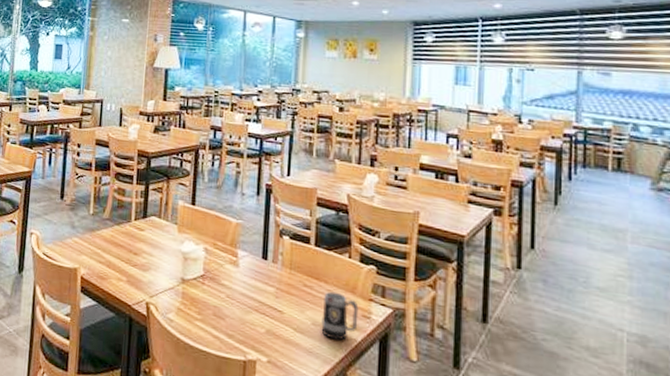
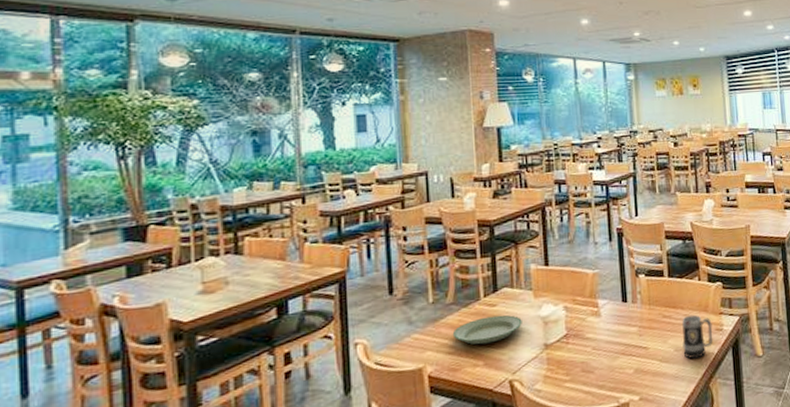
plate: none [104,238,165,264] -> present [452,314,522,345]

